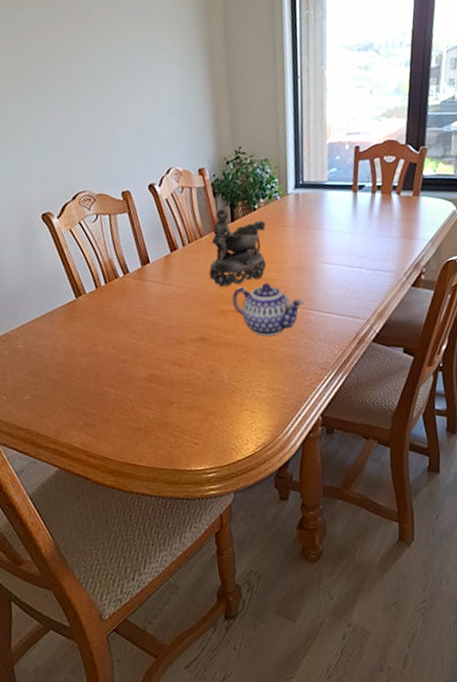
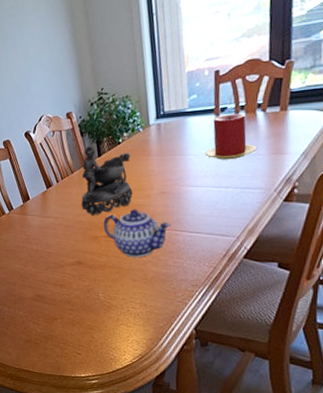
candle: none [341,192,390,240] -> present [205,114,257,160]

